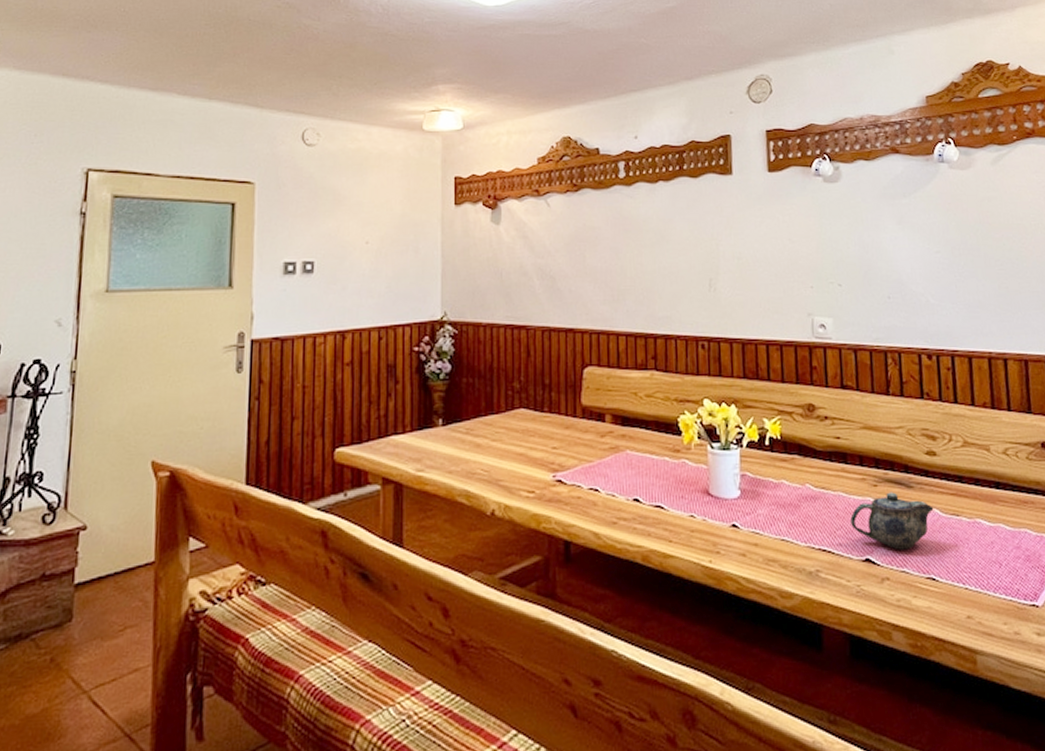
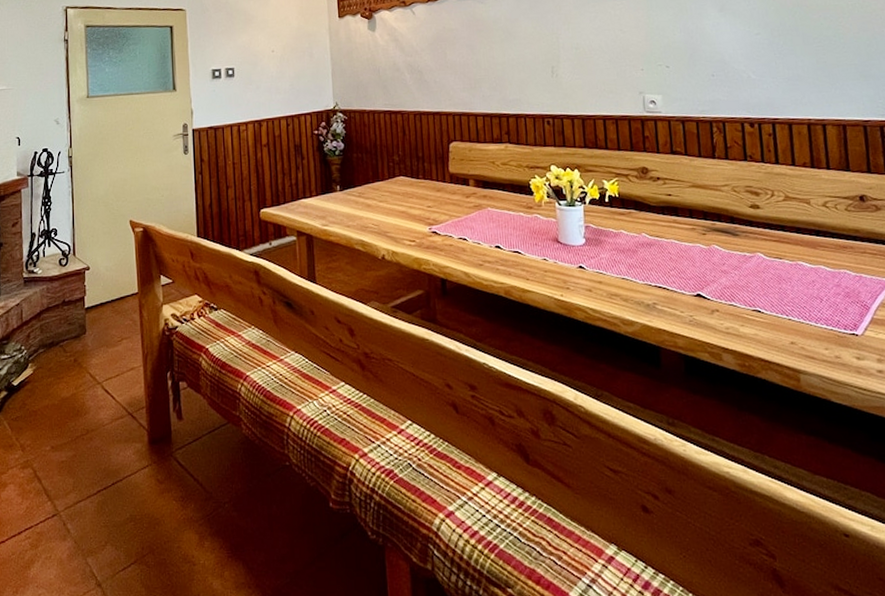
teapot: present [850,492,934,550] -> none [682,239,758,287]

